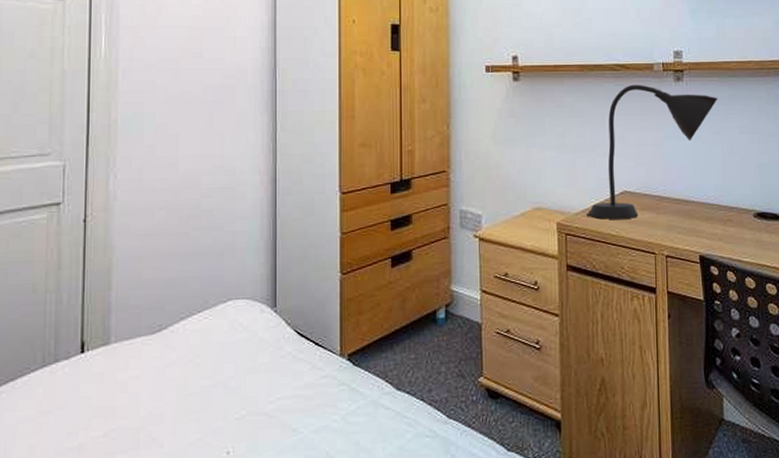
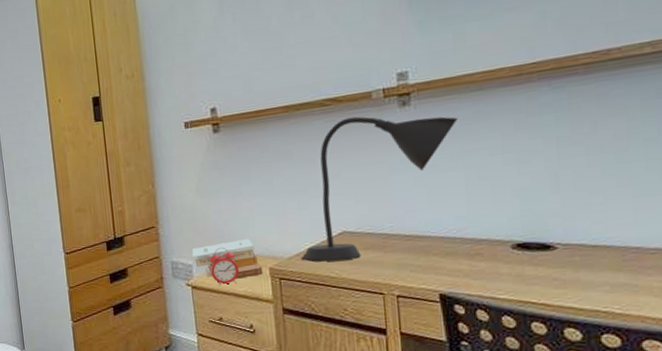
books: none [482,191,550,232] -> present [191,238,263,279]
alarm clock: none [499,198,529,240] -> present [209,247,240,287]

